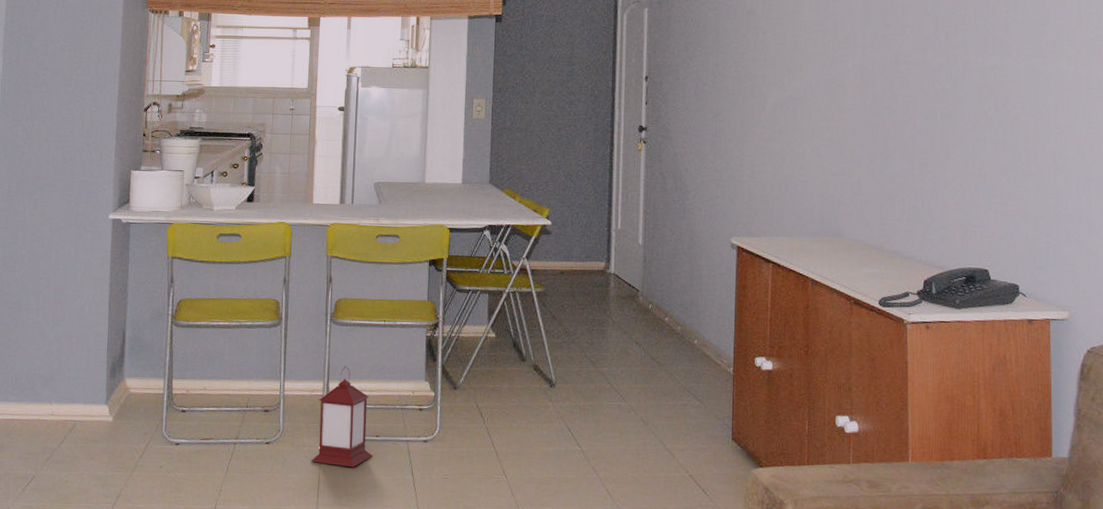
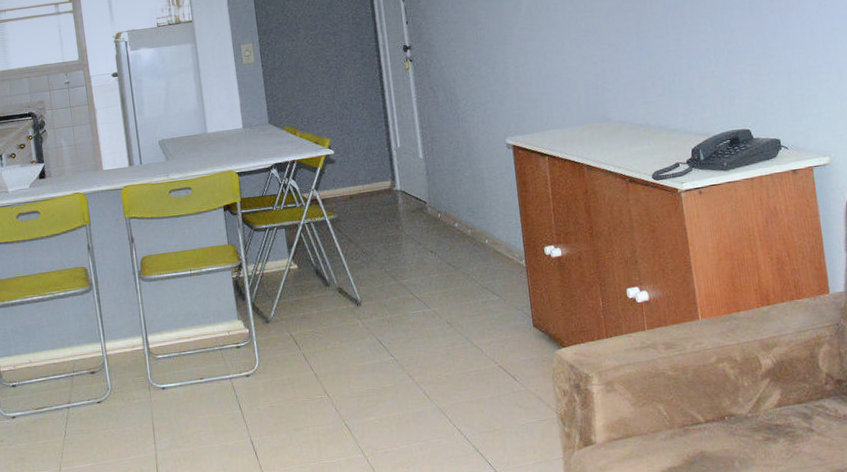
lantern: present [311,365,372,468] -> none [140,317,200,413]

